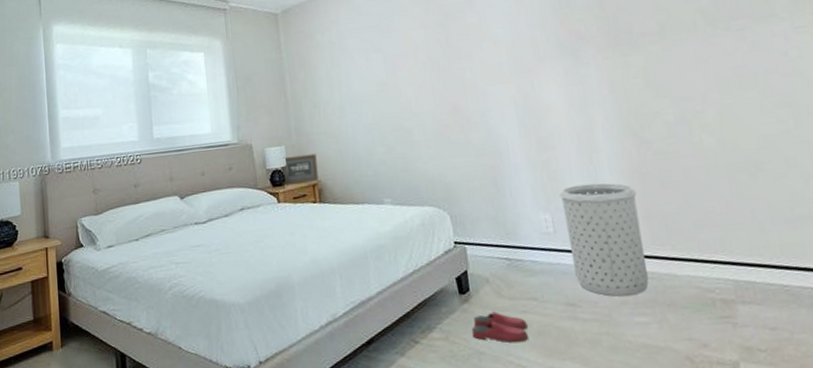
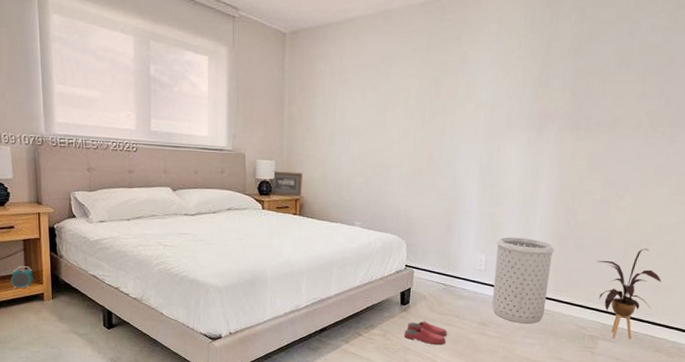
alarm clock: none [18,312,43,342] -> present [10,266,34,290]
house plant: none [696,170,795,300] -> present [596,249,661,340]

